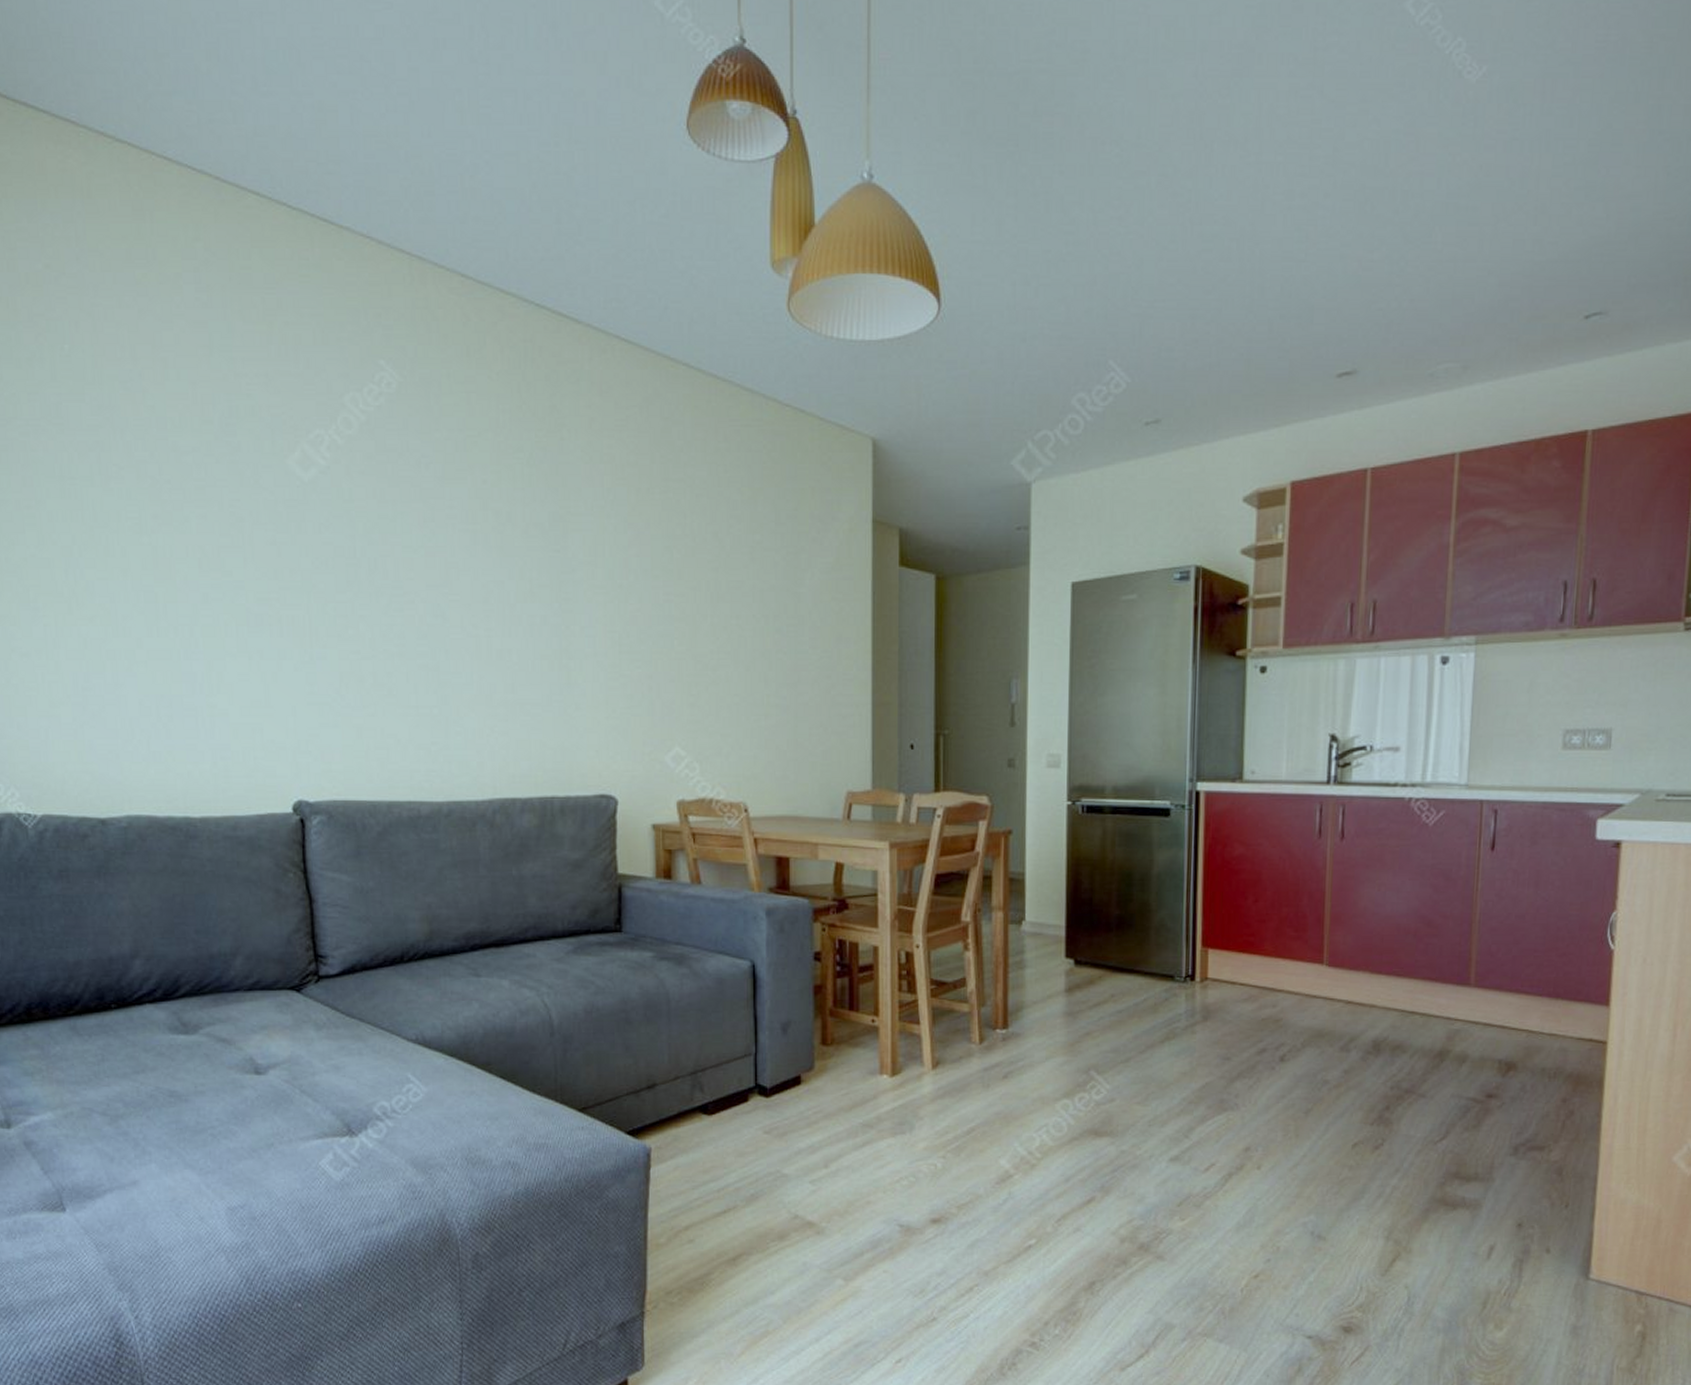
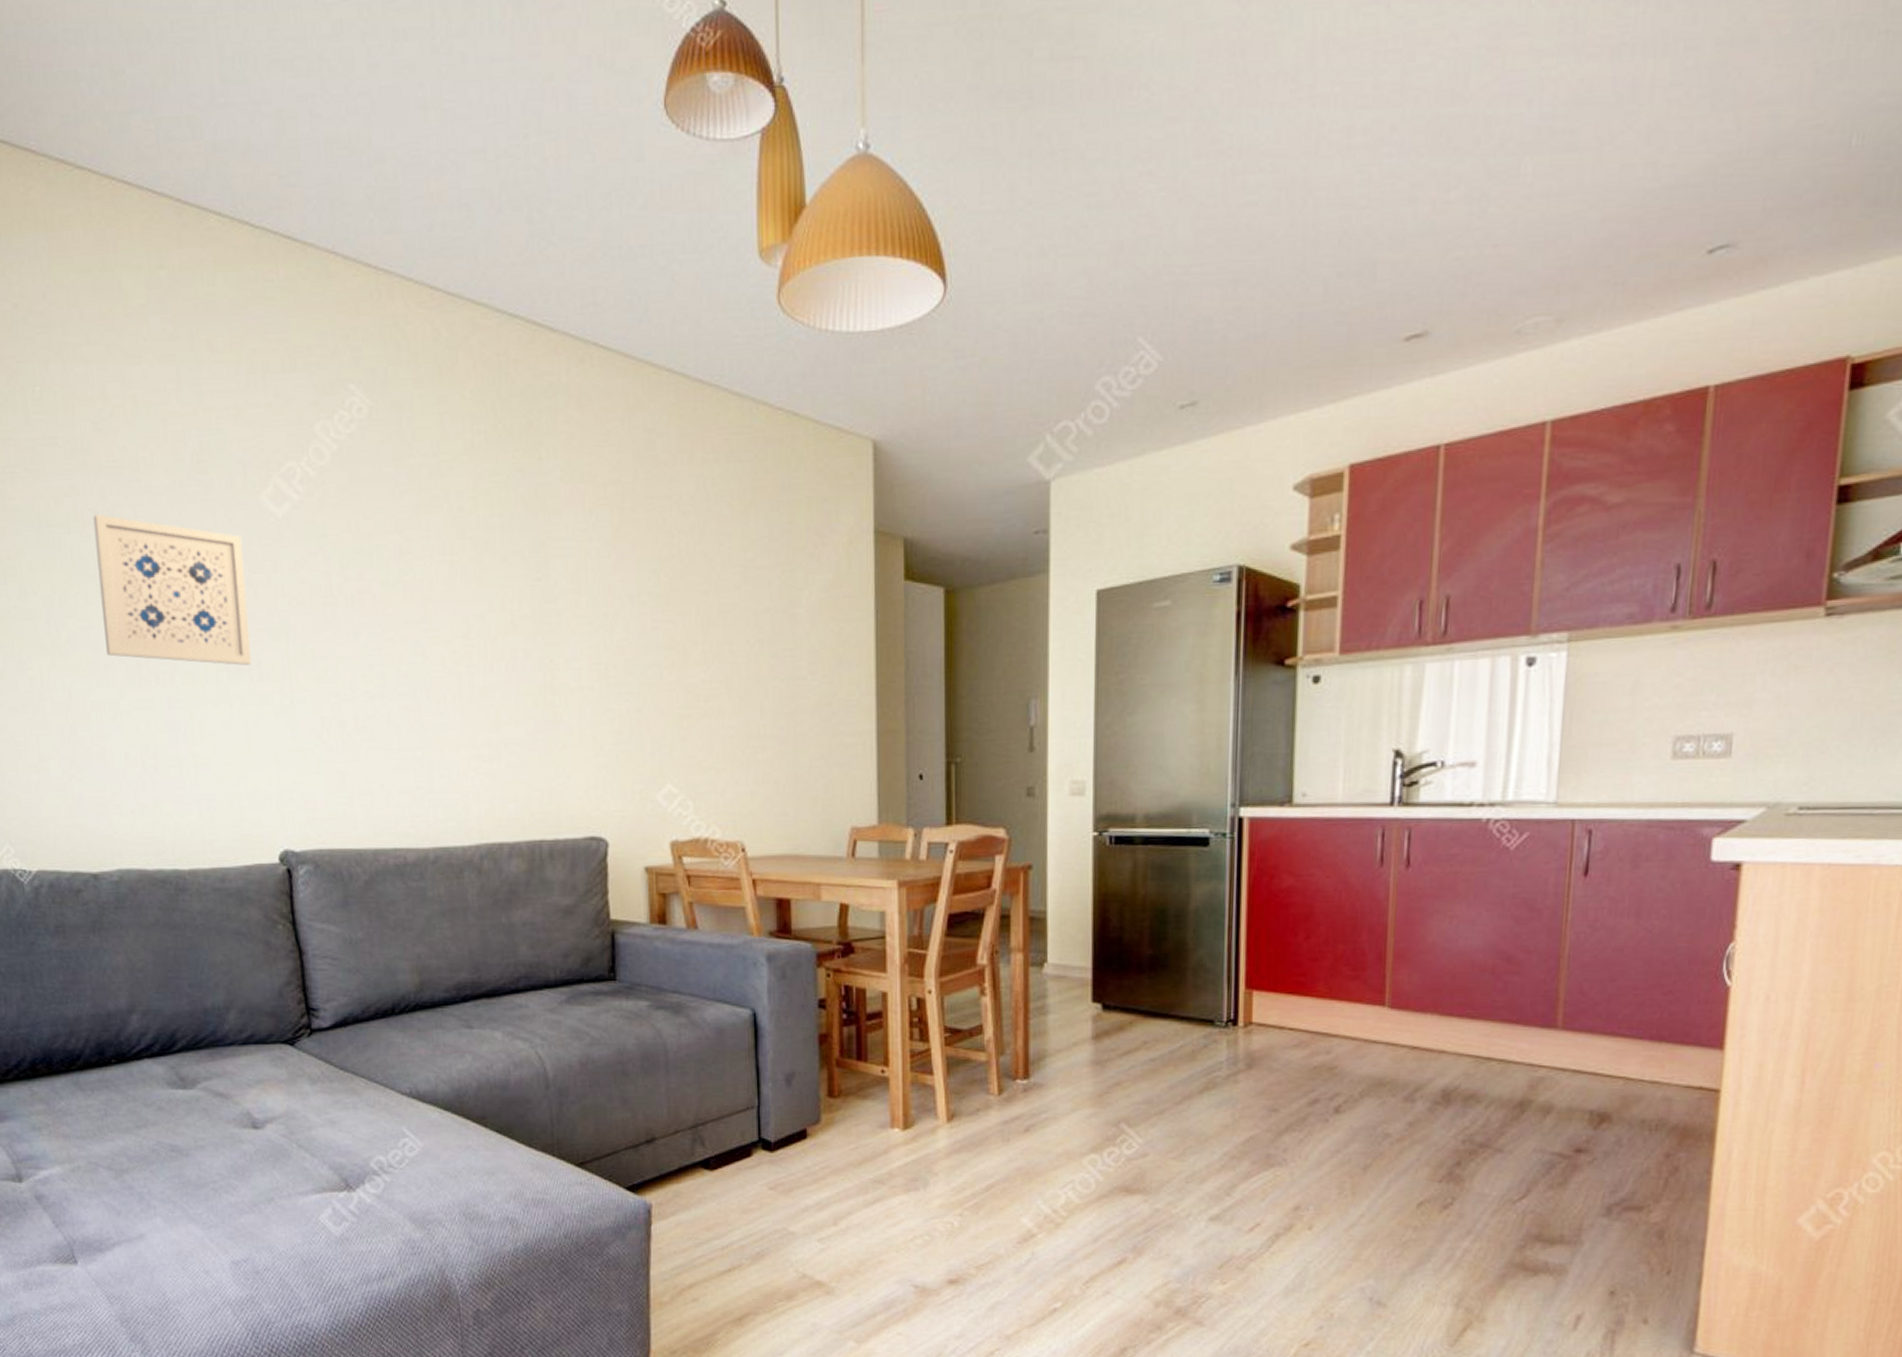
wall art: none [117,470,273,621] -> present [93,514,252,665]

